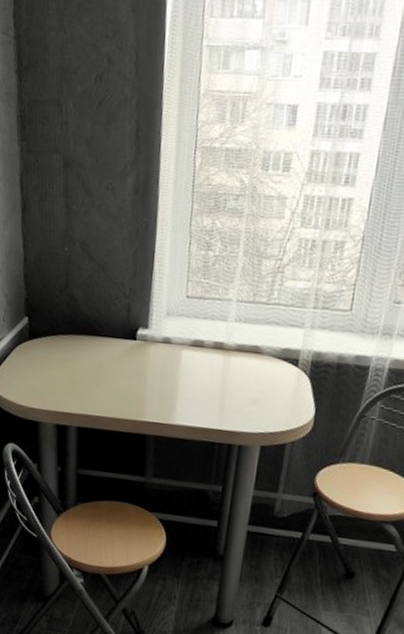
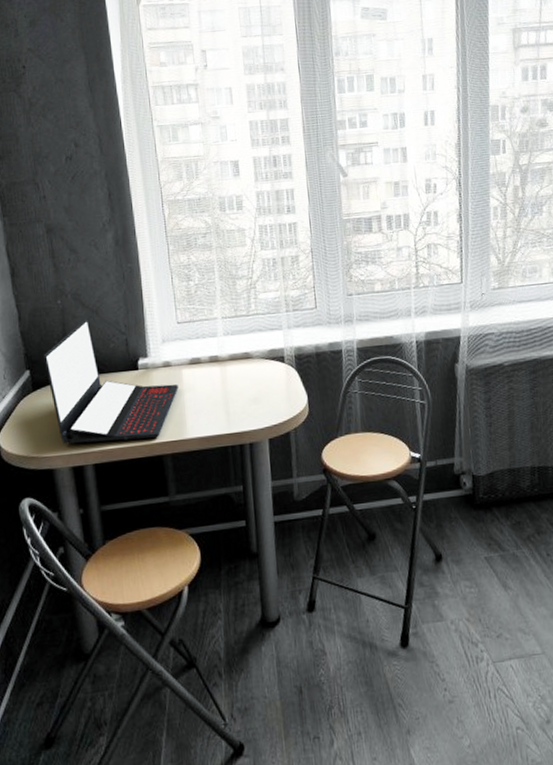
laptop: none [43,273,175,416] -> present [44,318,178,444]

